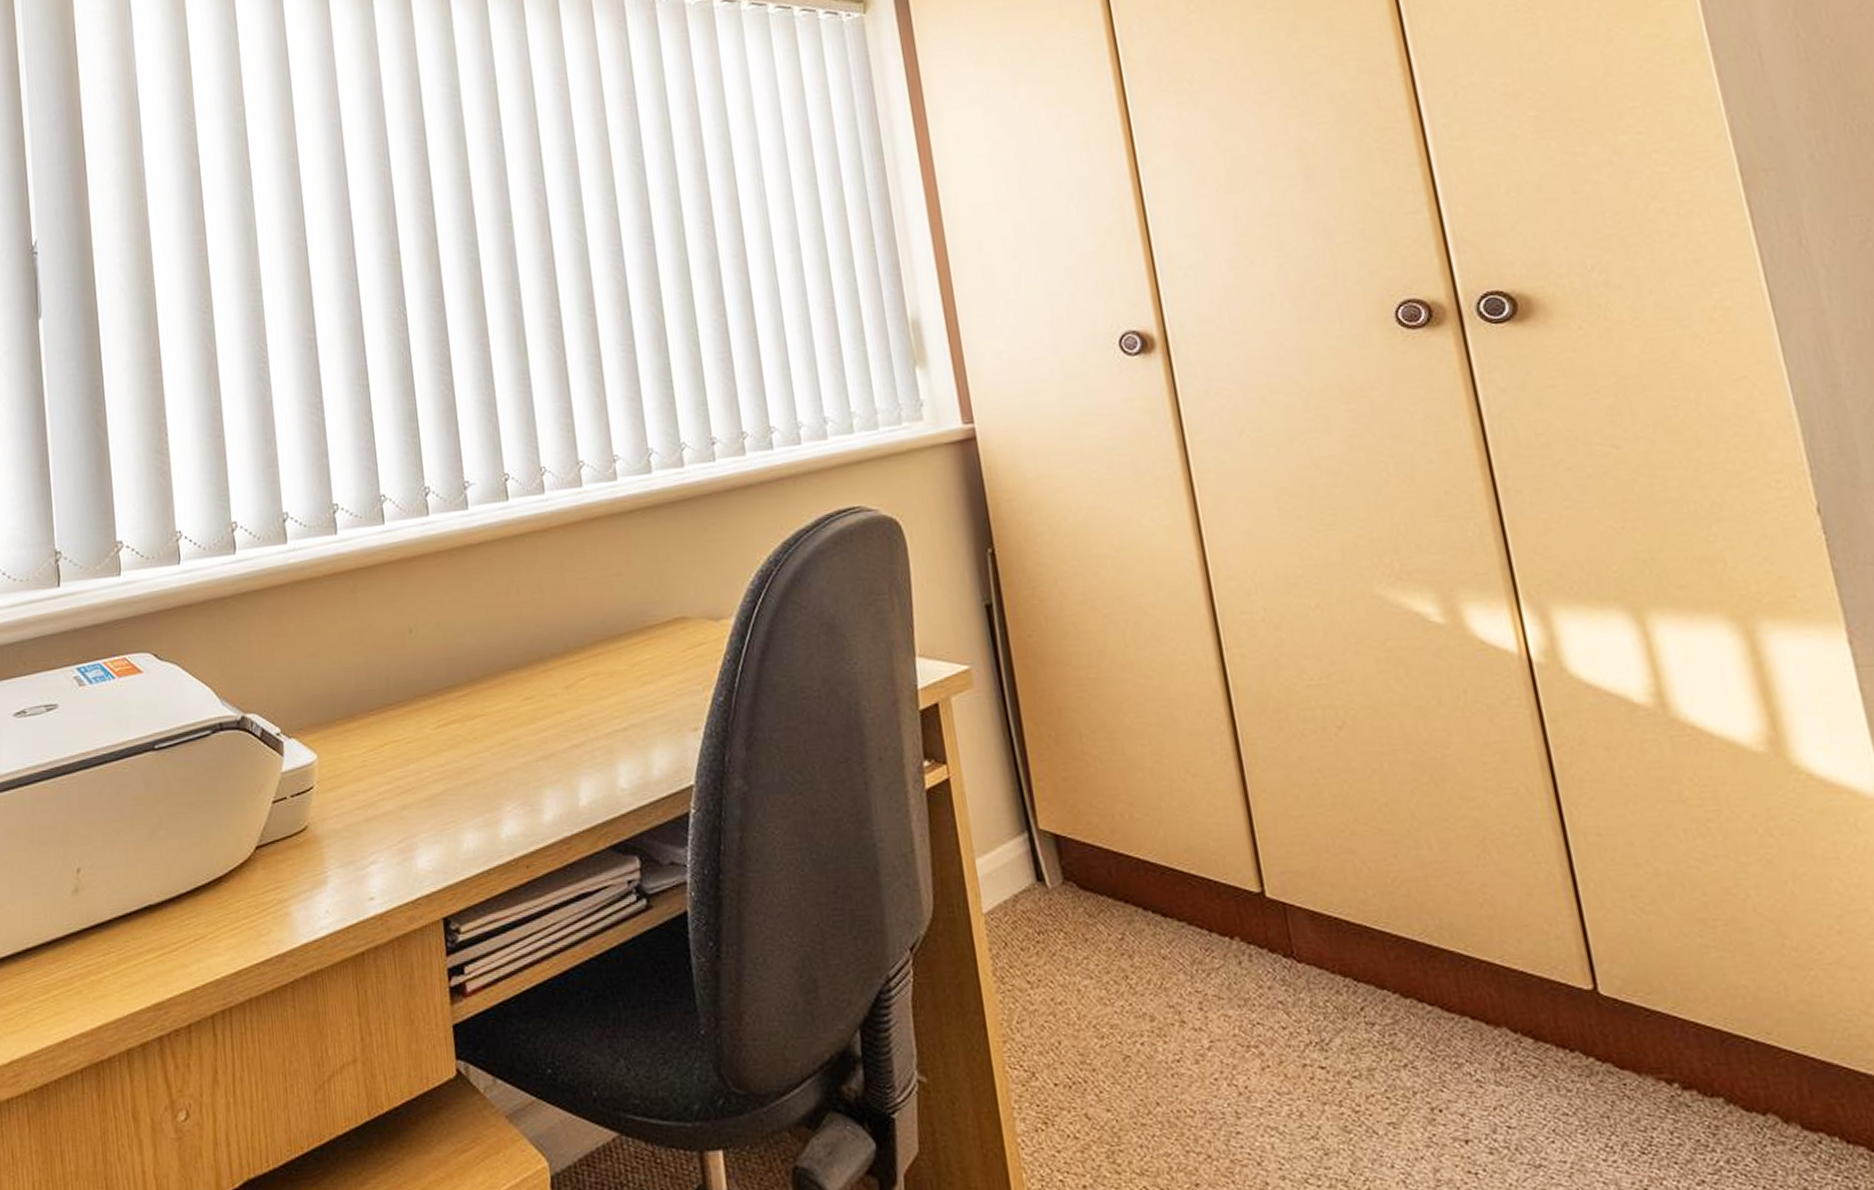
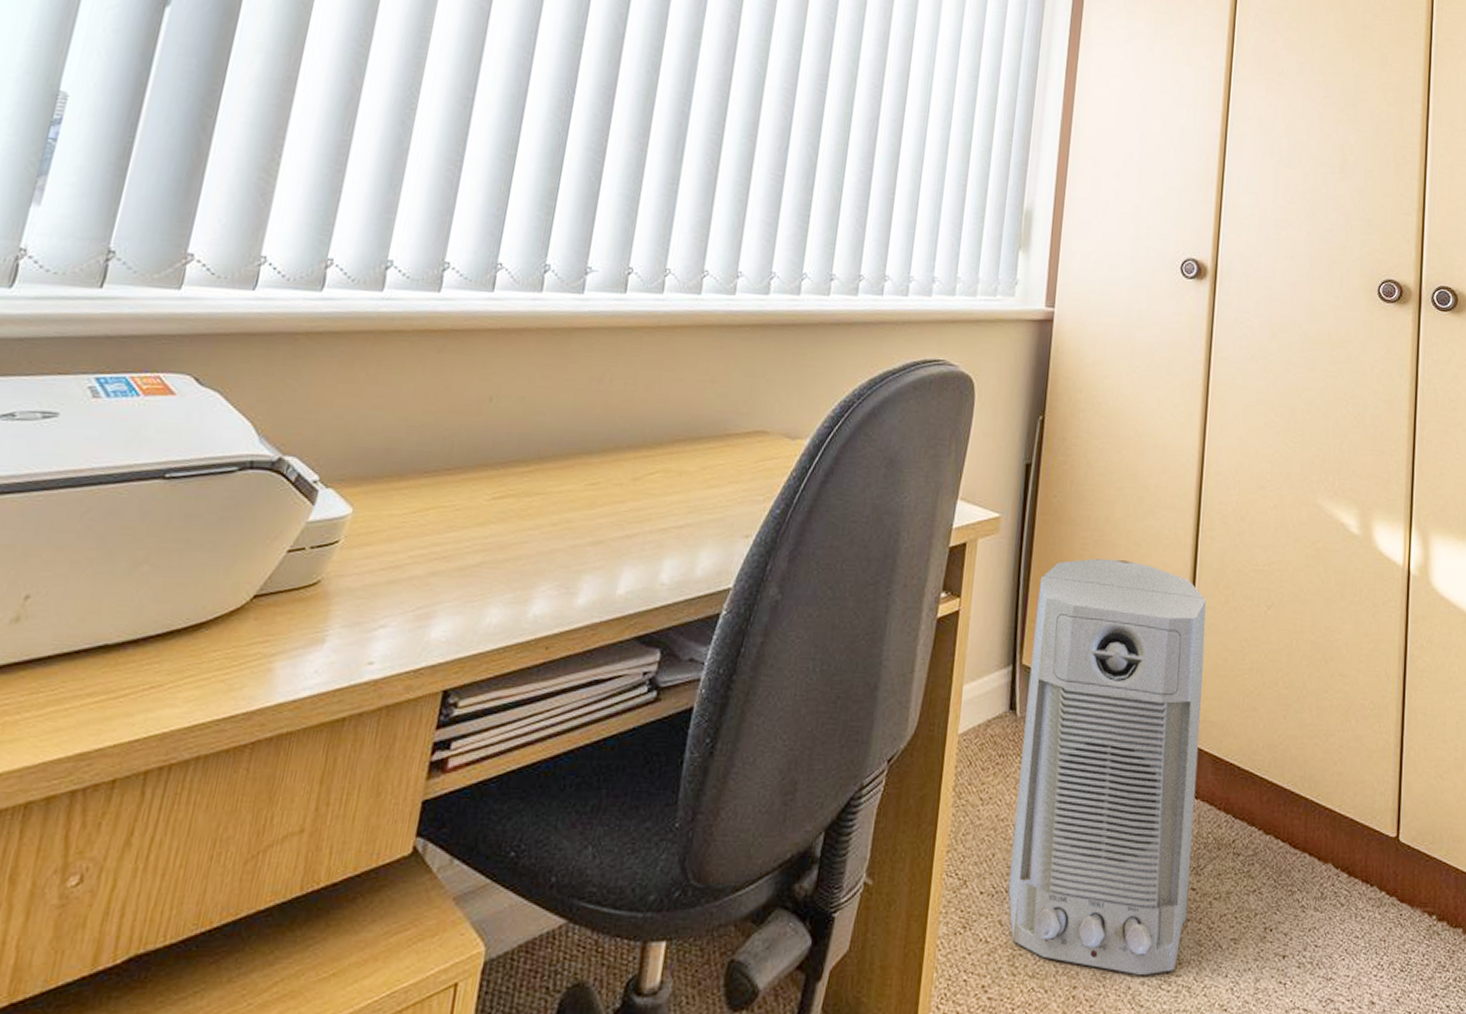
air purifier: none [1036,696,1323,1168] -> present [1008,559,1206,975]

